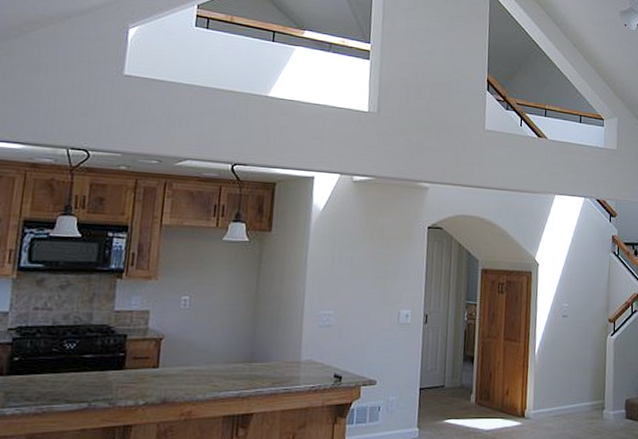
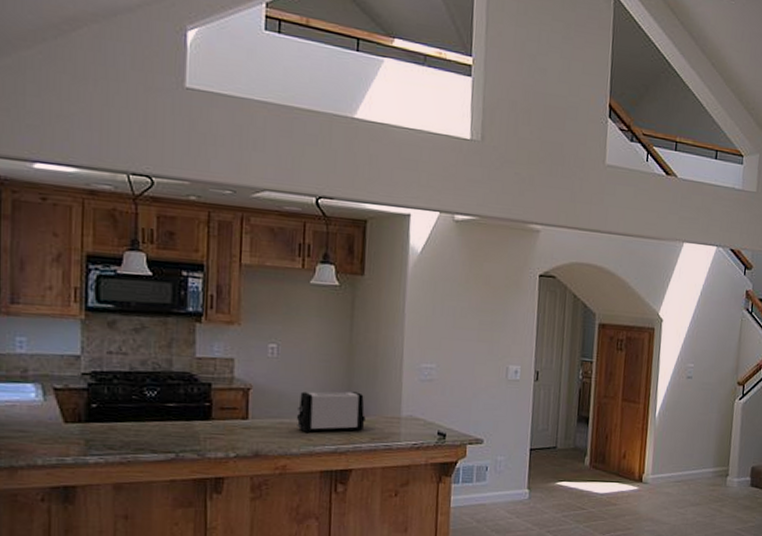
toaster: none [203,338,268,380] -> present [296,391,366,434]

